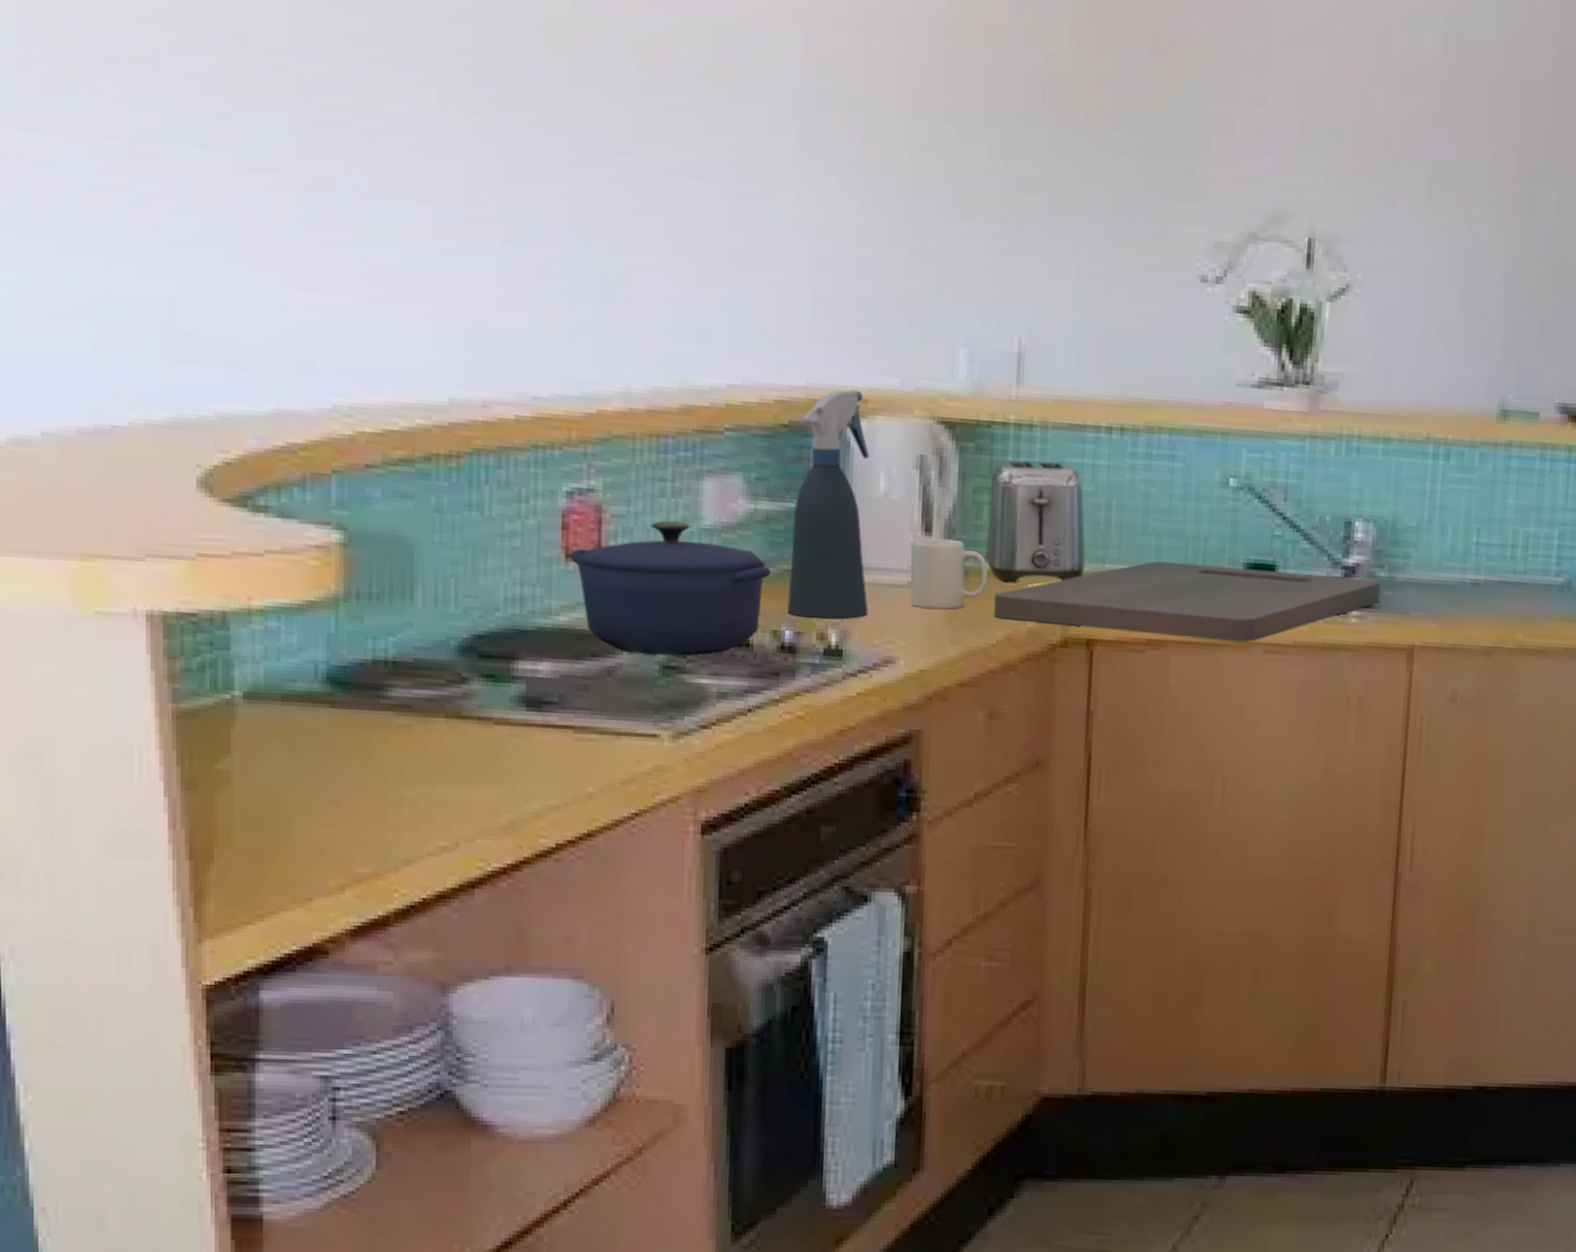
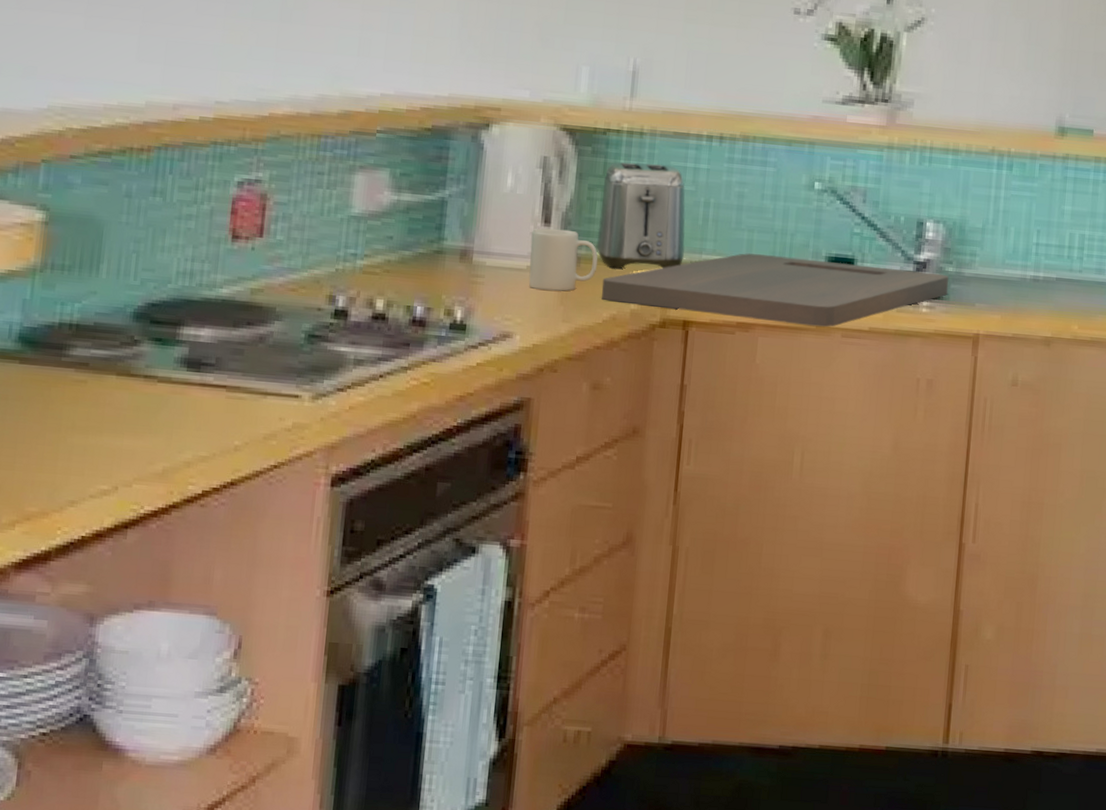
cooking pot: present [570,520,771,656] -> none [235,208,408,327]
spray bottle: present [787,389,869,619] -> none [420,99,500,298]

